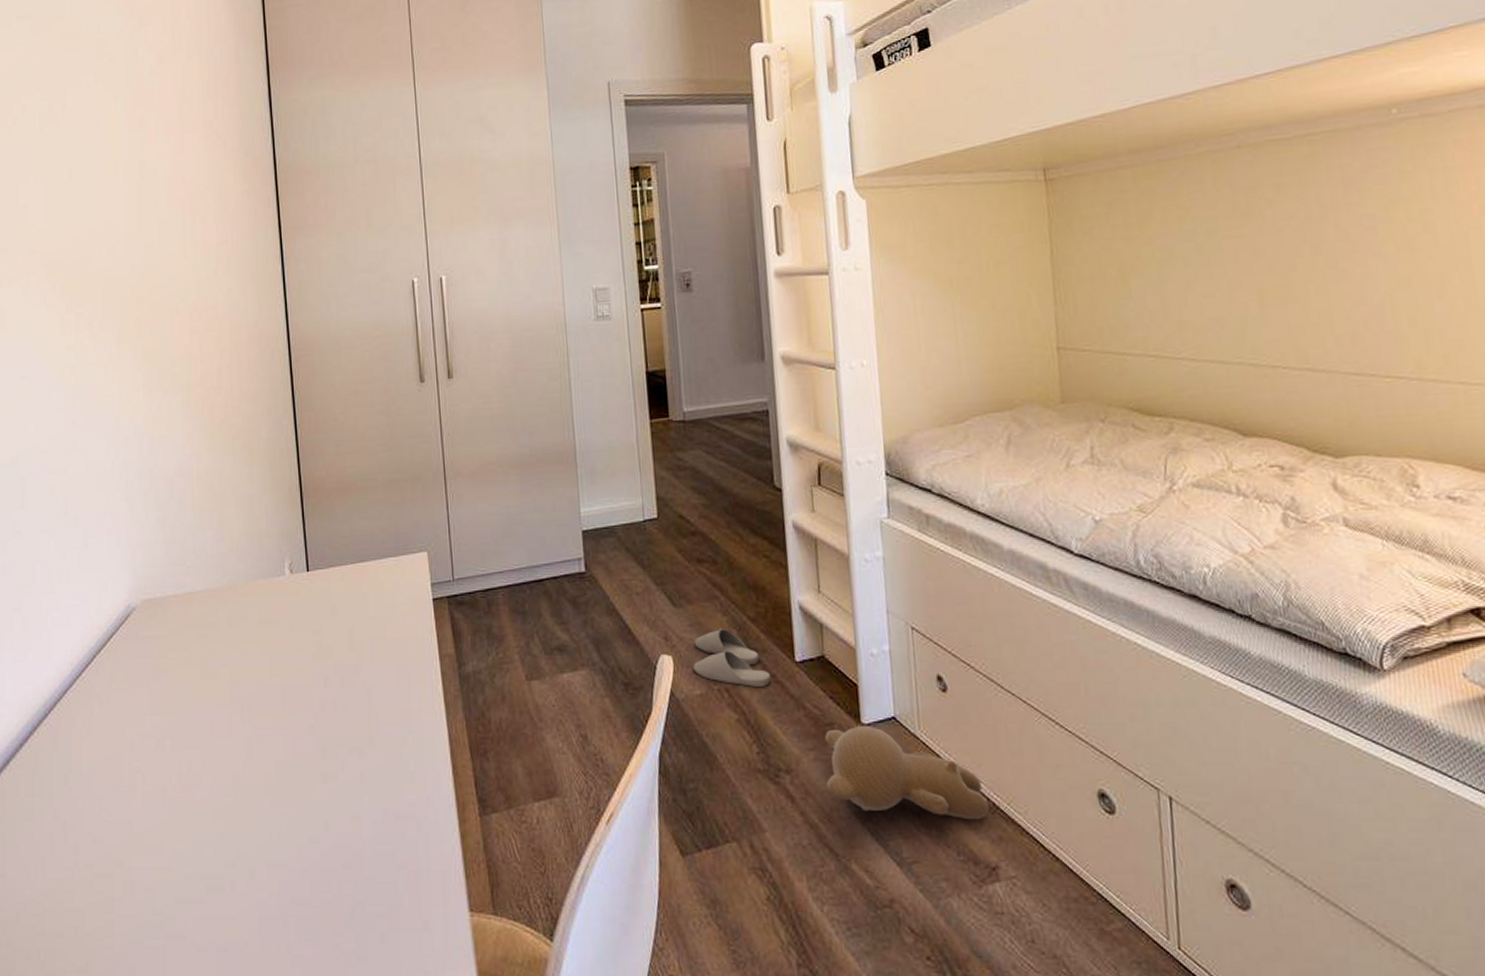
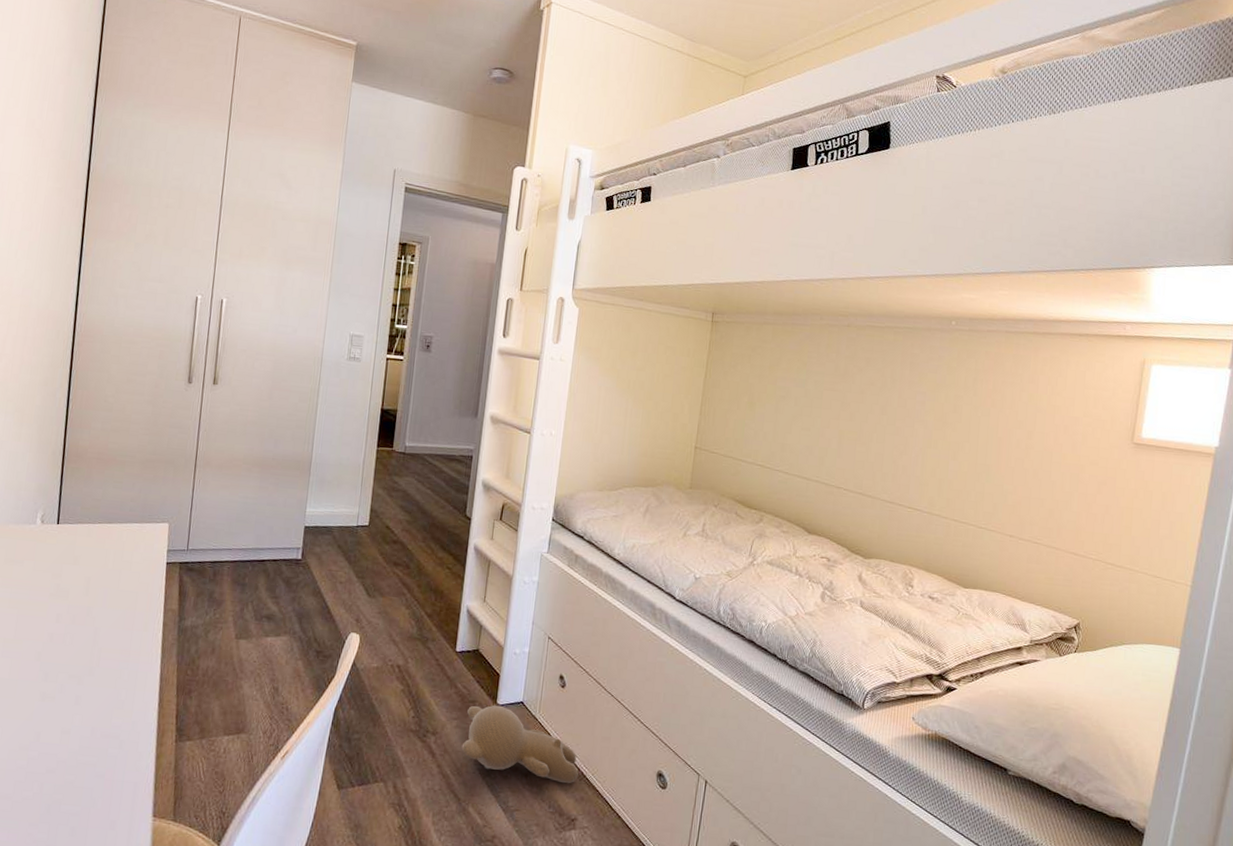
slippers: present [693,629,772,688] -> none [374,619,435,668]

